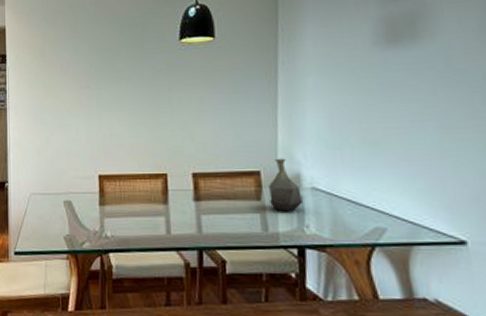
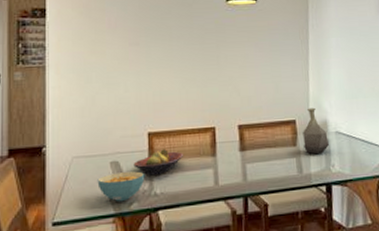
cereal bowl: none [52,212,96,240] -> present [97,171,145,202]
fruit bowl: none [85,191,135,218] -> present [133,147,184,176]

